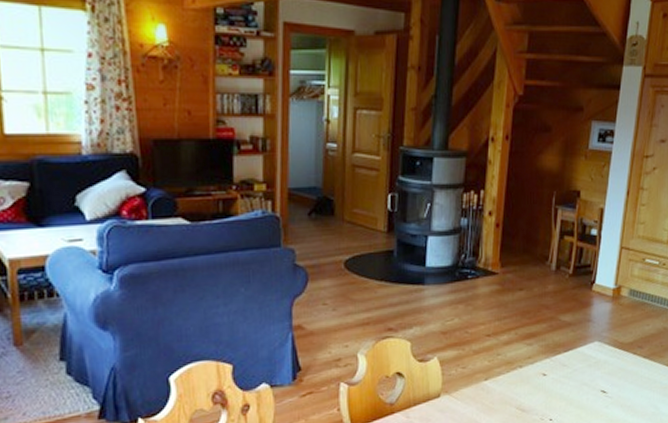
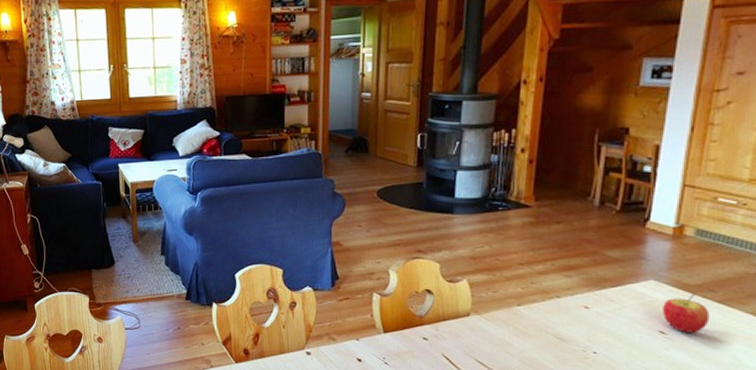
apple: none [604,350,638,390] -> present [663,292,710,333]

